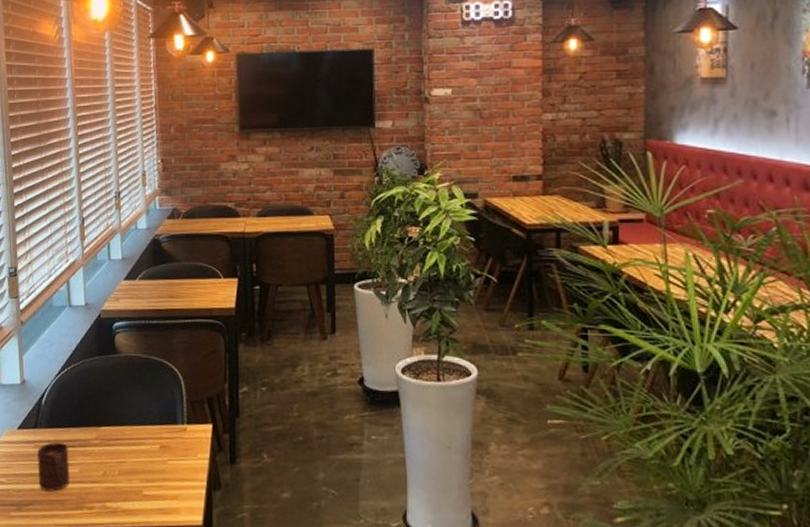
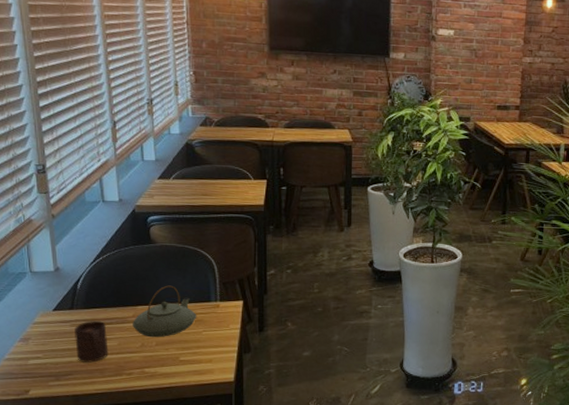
teapot: none [95,403,162,466] -> present [133,285,197,338]

